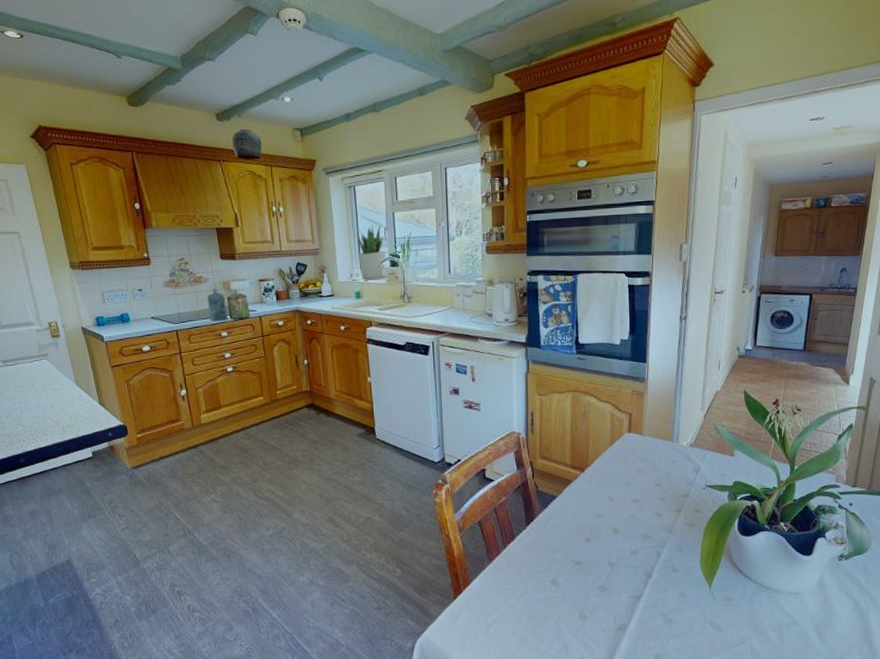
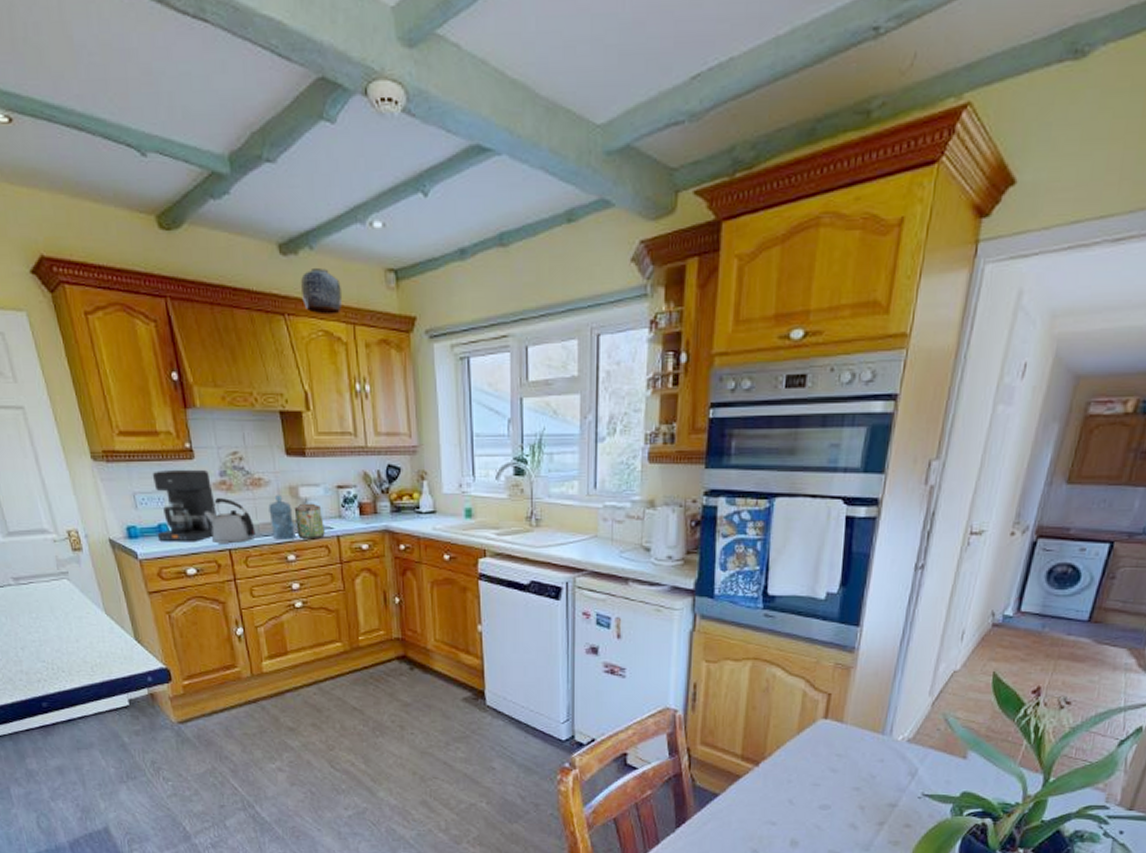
coffee maker: none [117,273,167,327] -> present [152,470,216,541]
kettle: none [157,292,197,327] -> present [204,498,256,544]
planter: present [356,225,387,282] -> none [468,414,509,495]

